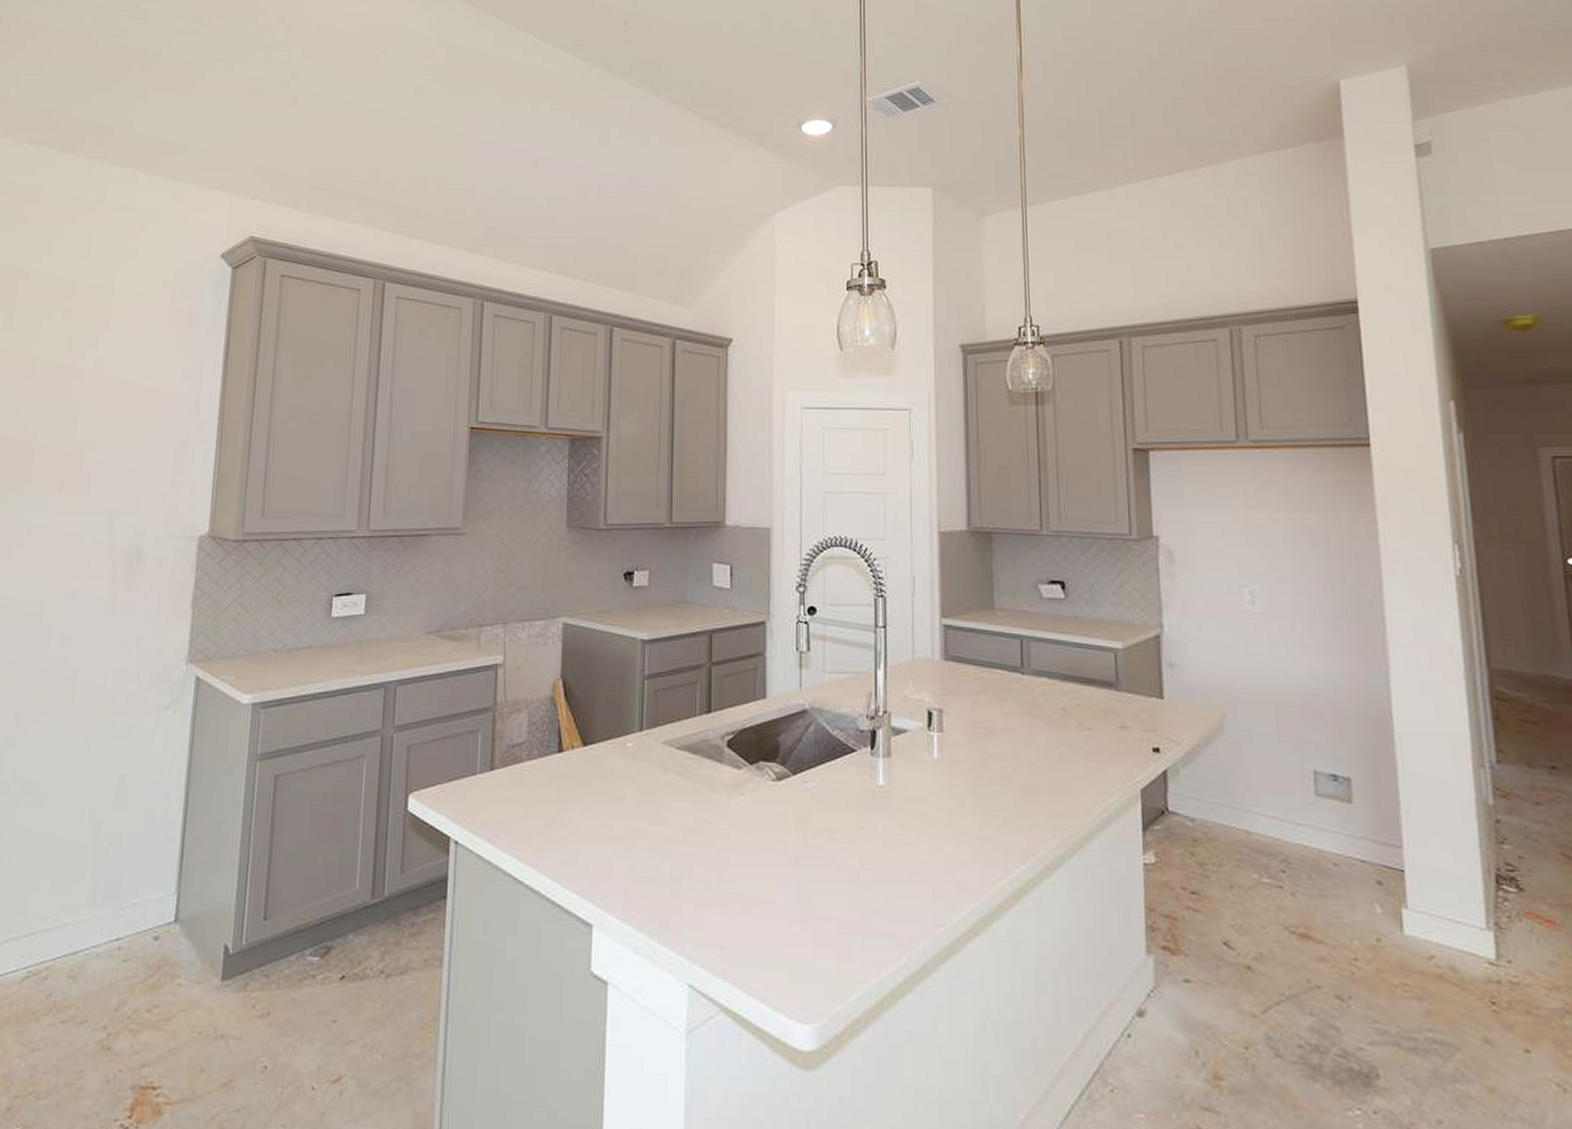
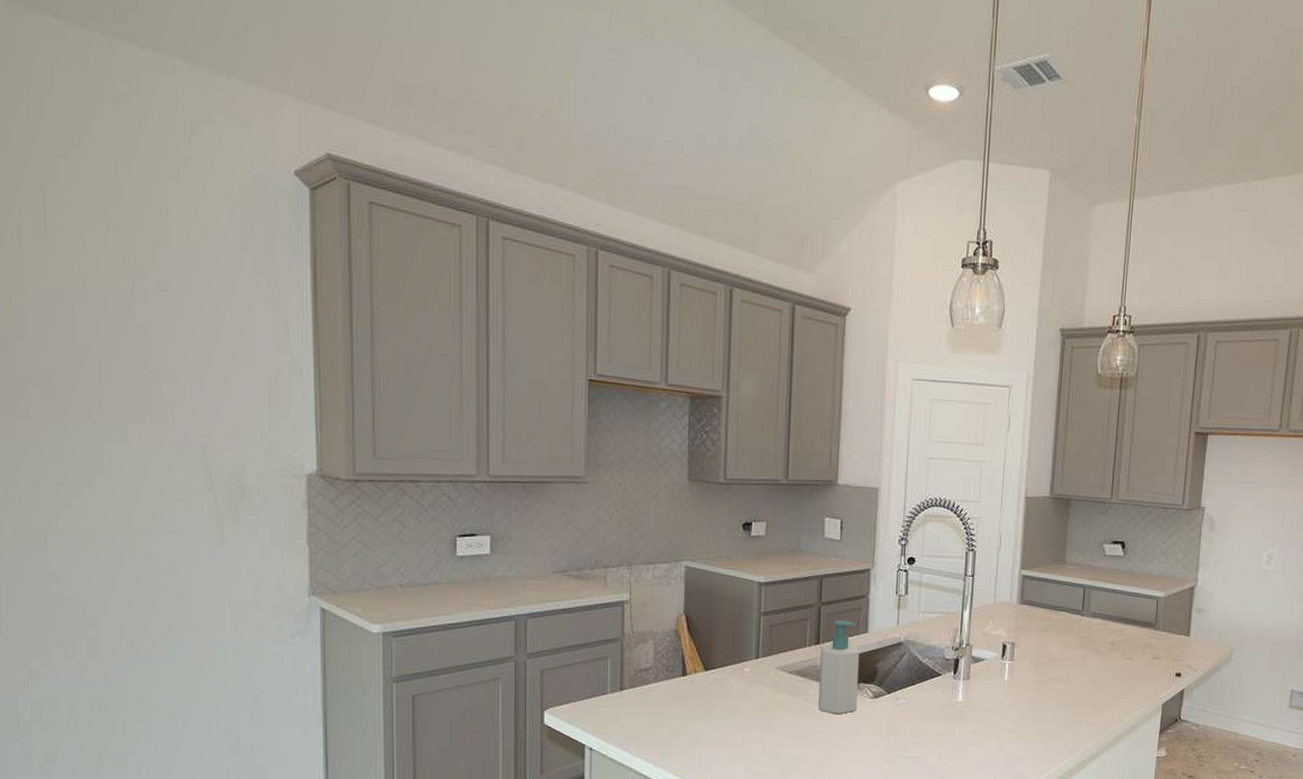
soap bottle: none [712,683,758,802] -> present [818,620,860,715]

